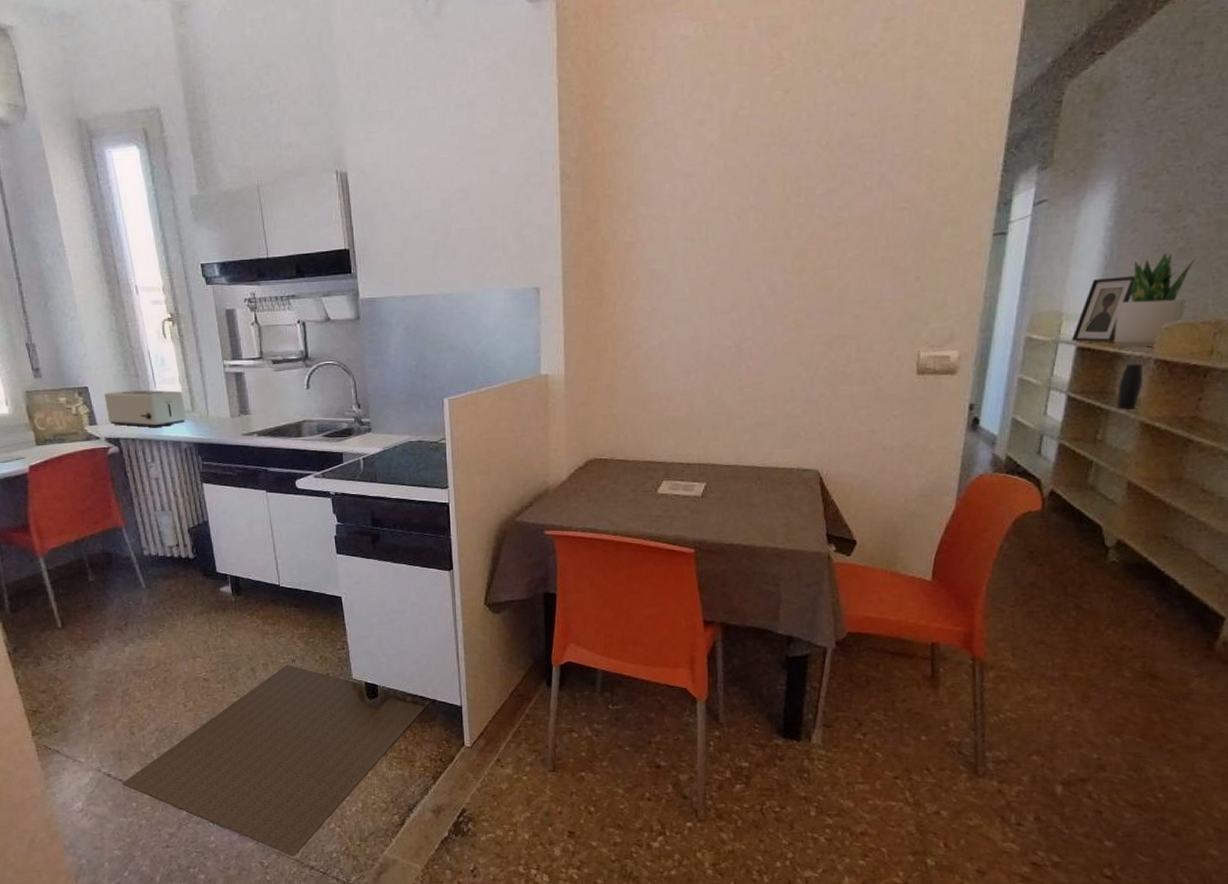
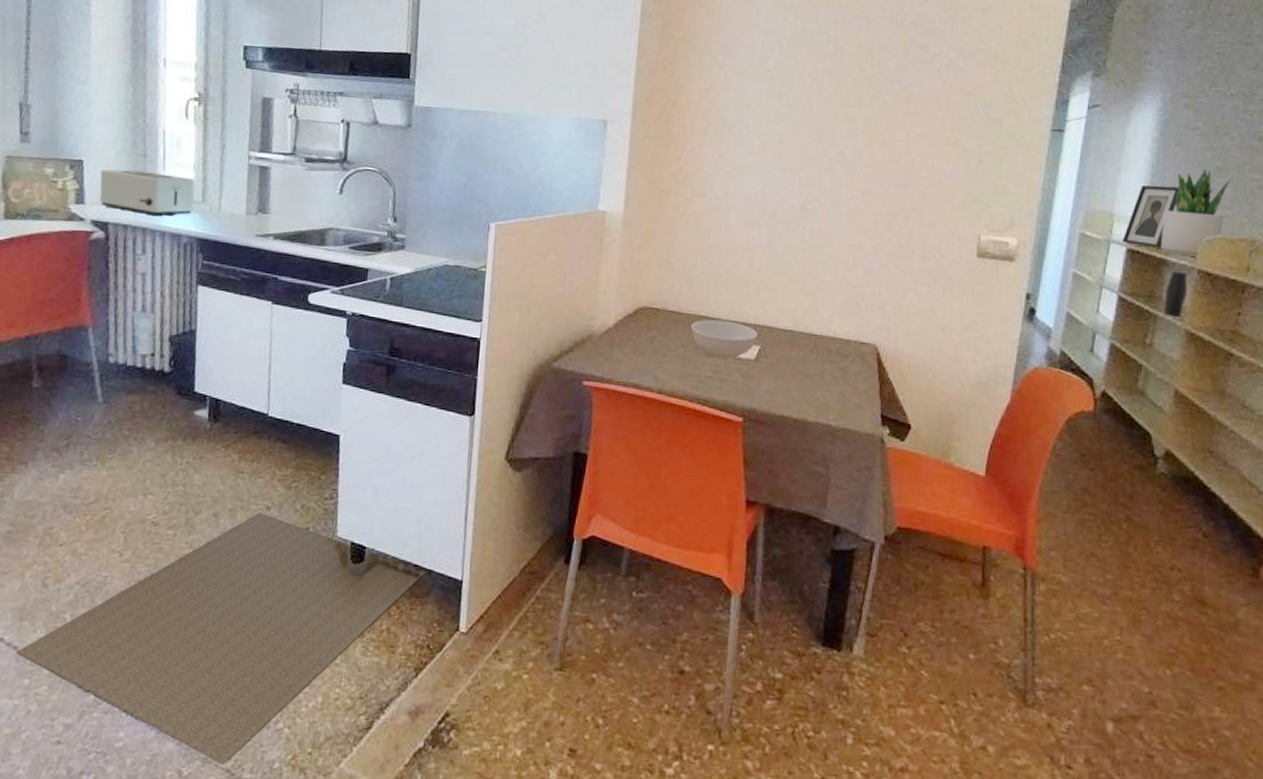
bowl: none [638,463,703,498] -> present [690,319,758,360]

